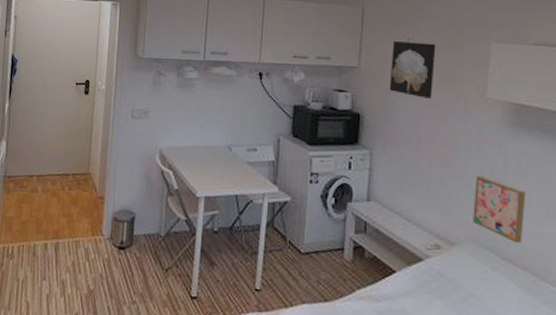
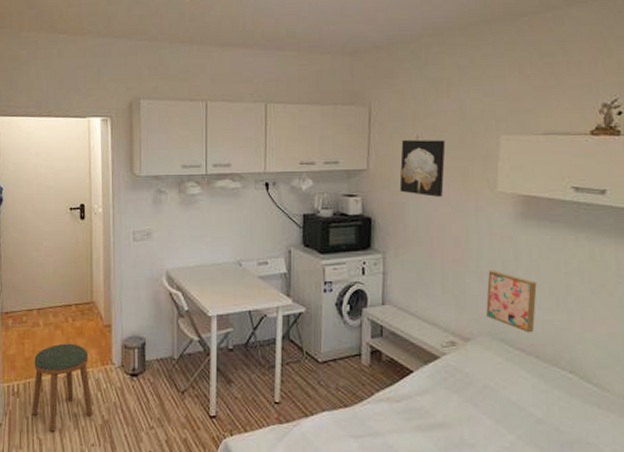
stool: none [23,210,81,297] -> present [32,343,93,432]

